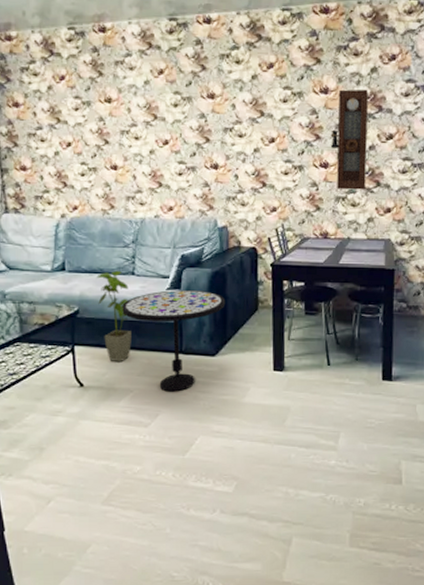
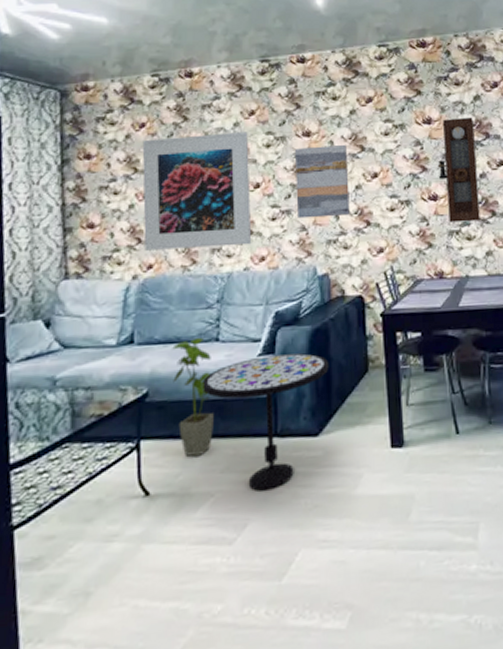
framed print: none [63,90,161,196] -> present [142,132,252,251]
wall art: none [199,108,249,176] -> present [294,144,350,219]

